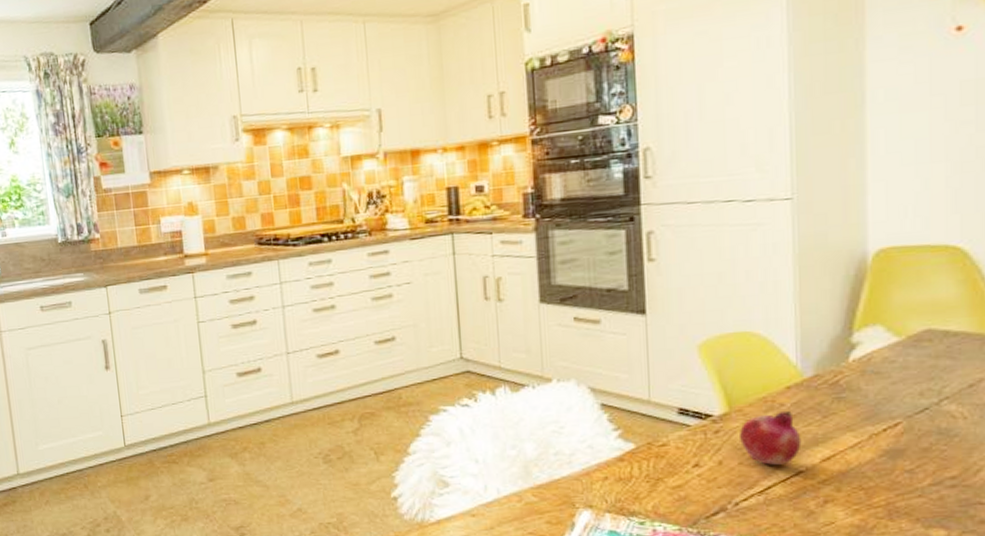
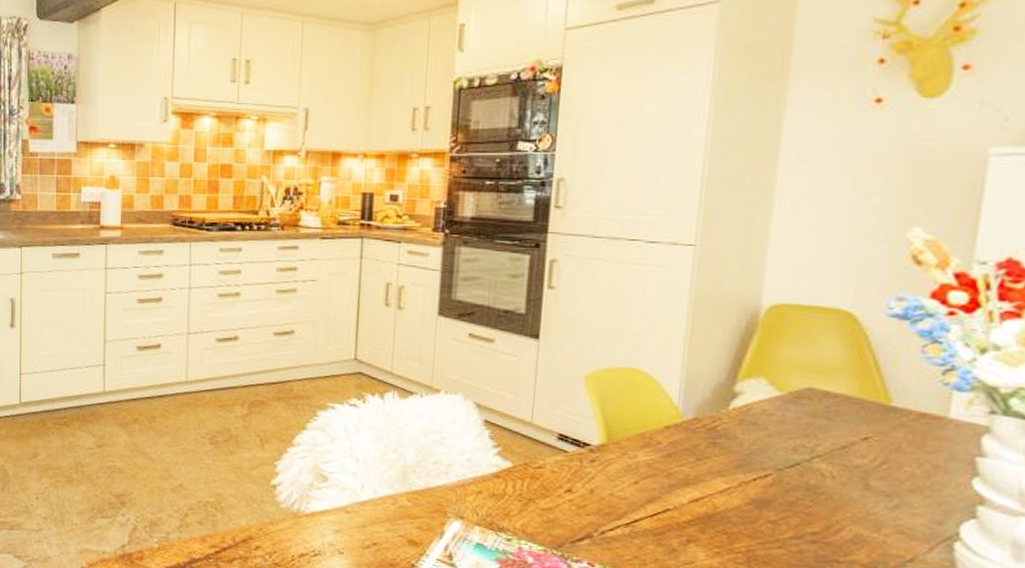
fruit: present [740,410,802,465] -> none [614,449,674,501]

